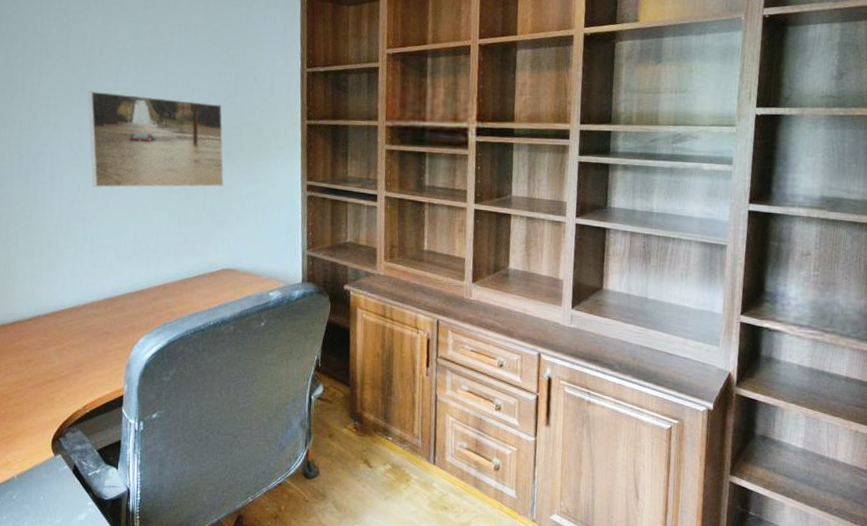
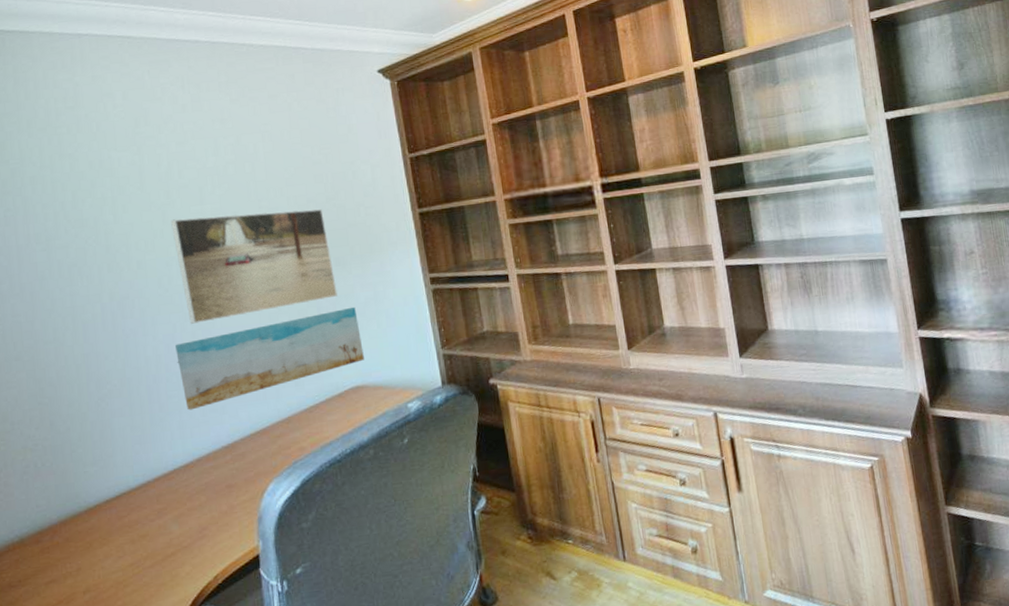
wall art: none [77,198,239,262] -> present [175,306,364,411]

